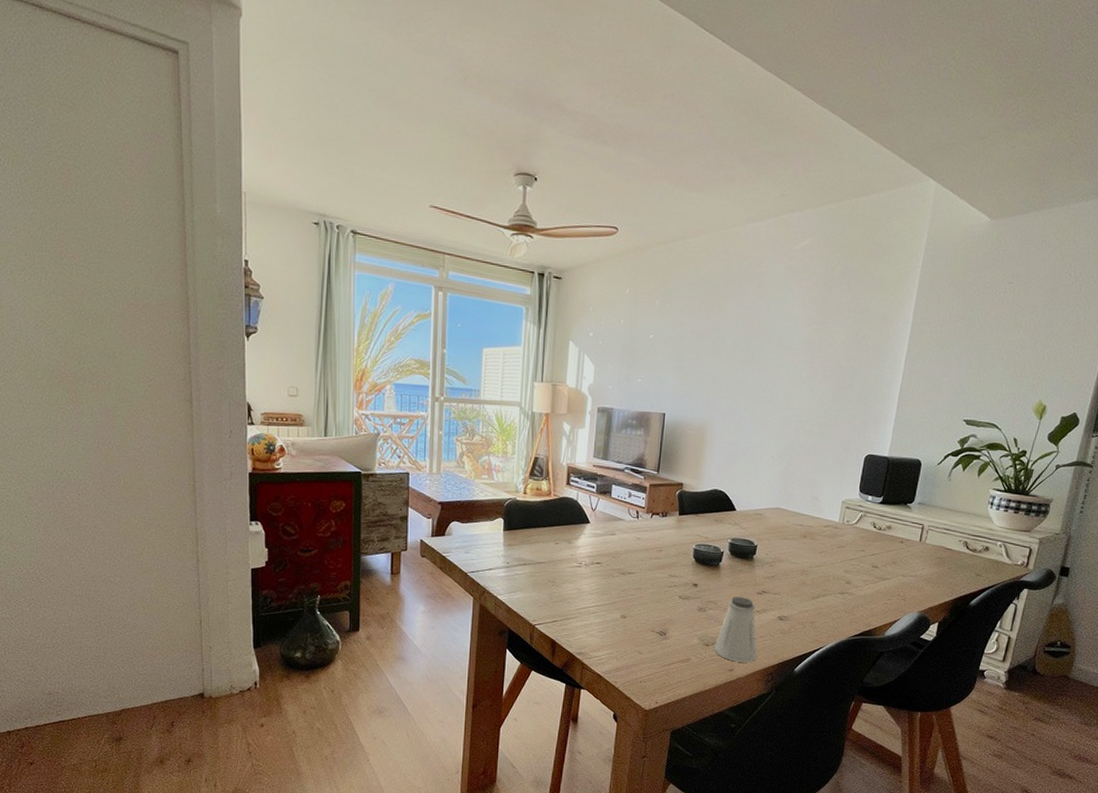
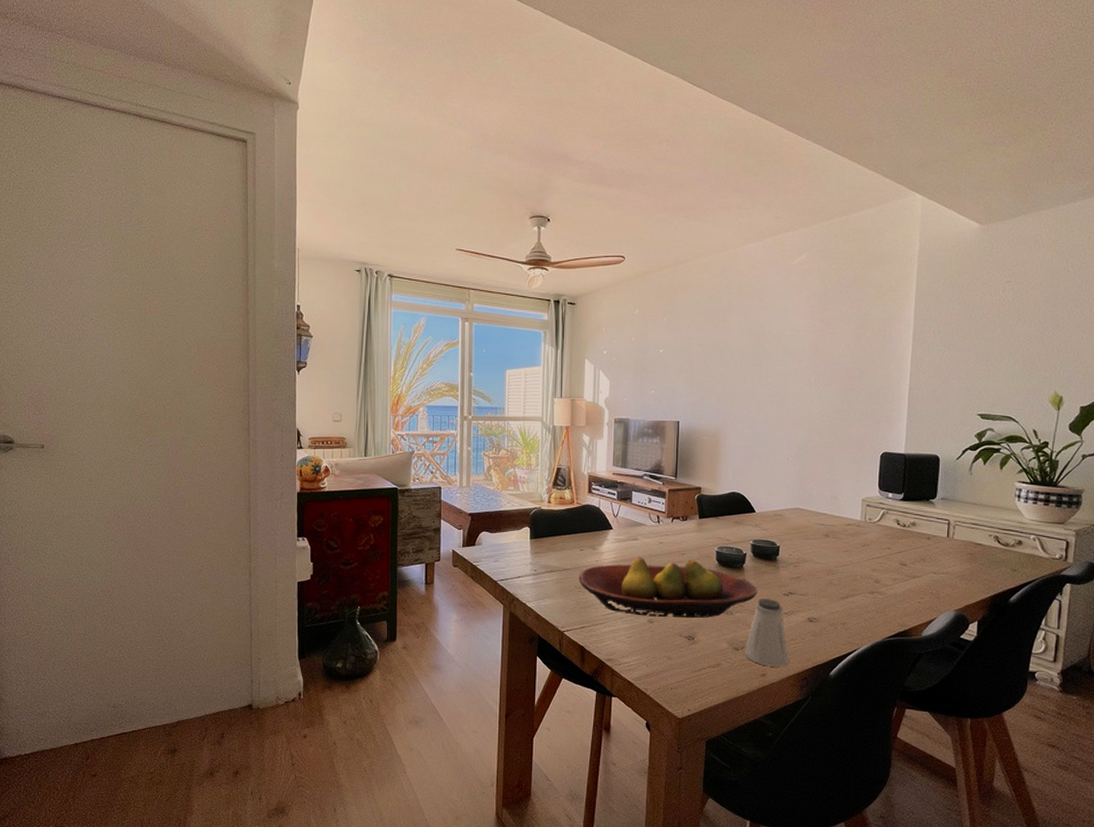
fruit bowl: none [552,551,732,615] -> present [578,556,758,619]

